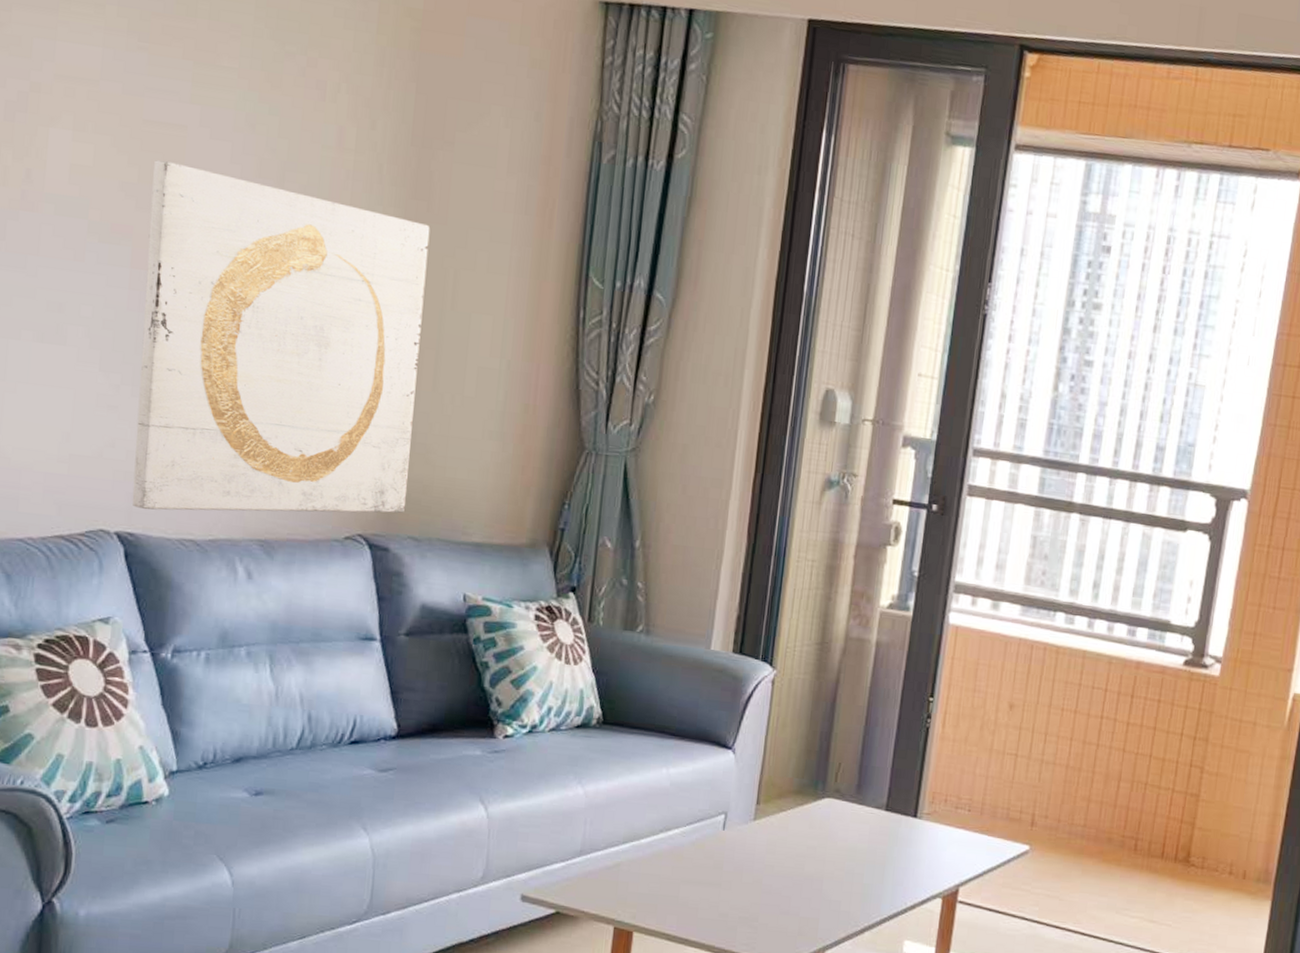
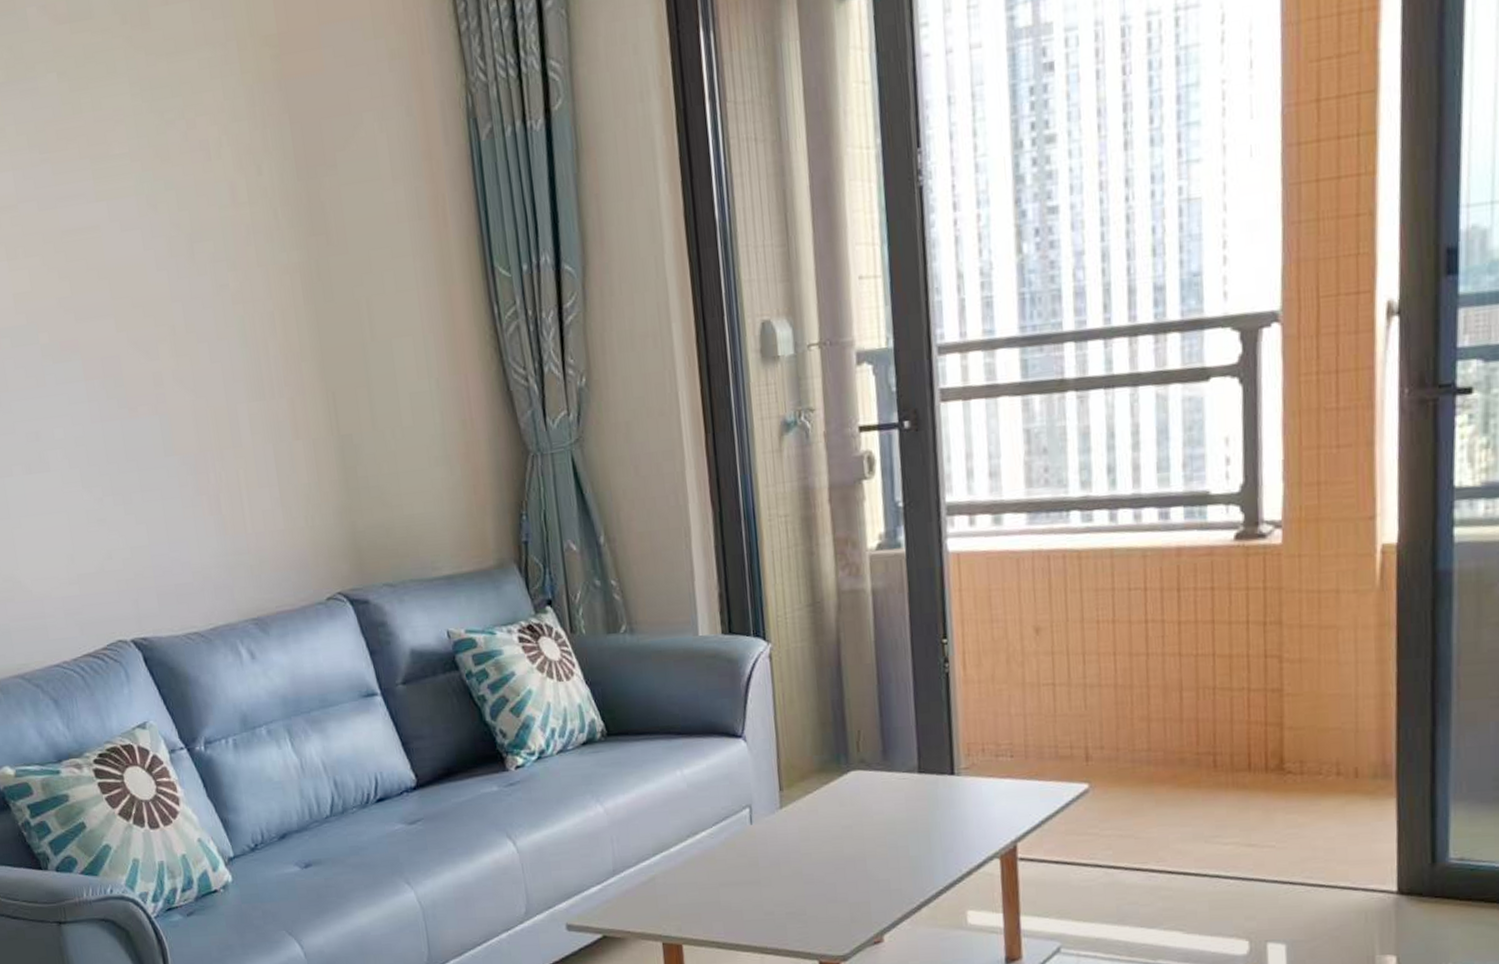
wall art: present [132,160,430,513] -> none [80,258,374,613]

